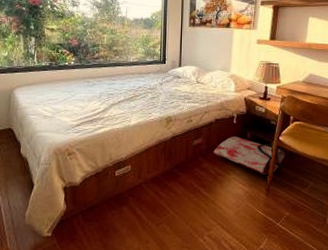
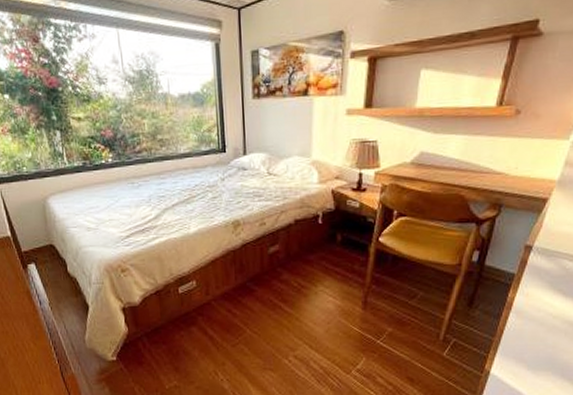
bag: present [214,136,285,178] -> none [295,239,387,289]

